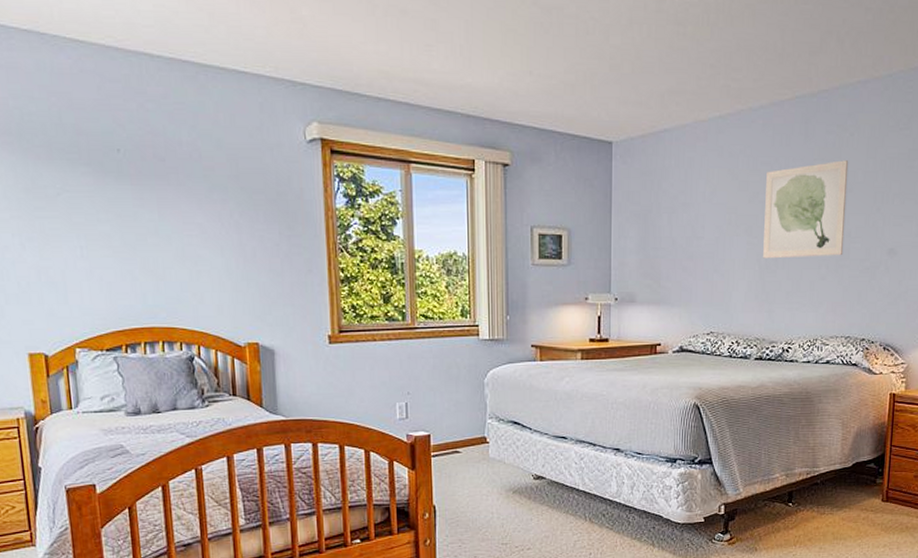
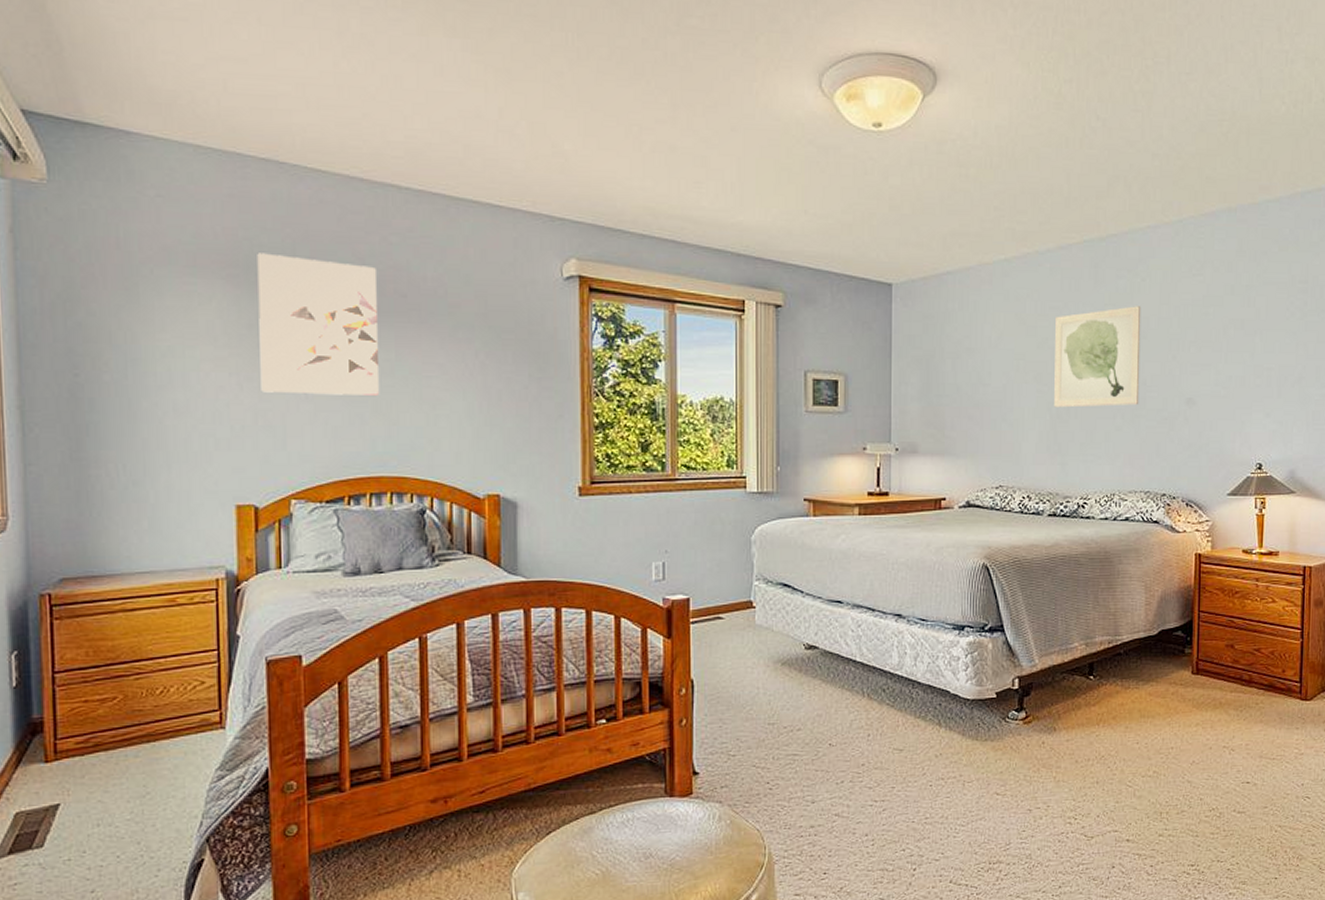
wall art: none [27,121,147,253] -> present [257,253,380,395]

